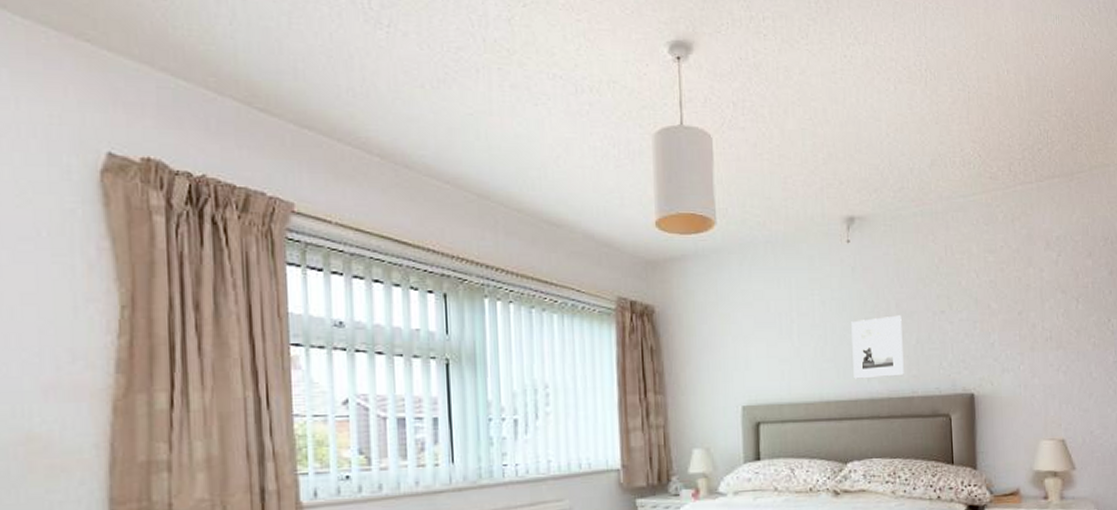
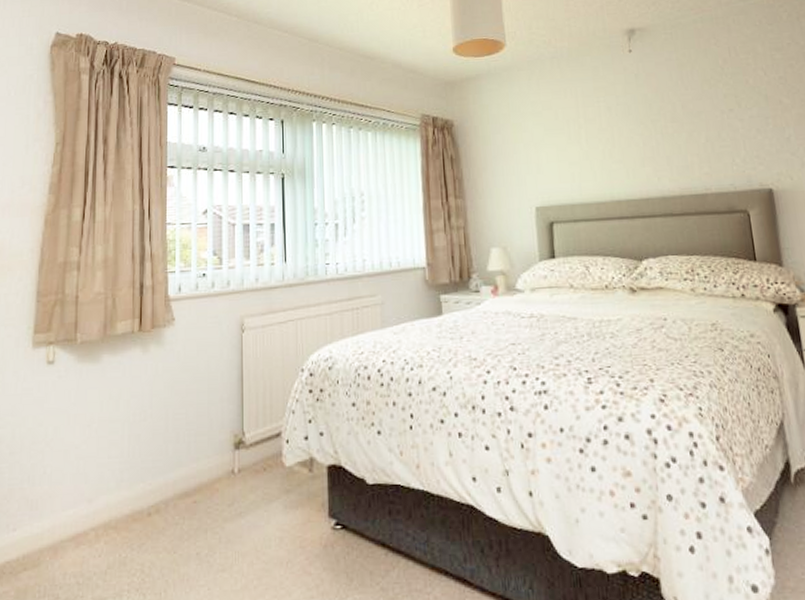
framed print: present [851,315,904,379] -> none [638,116,695,179]

